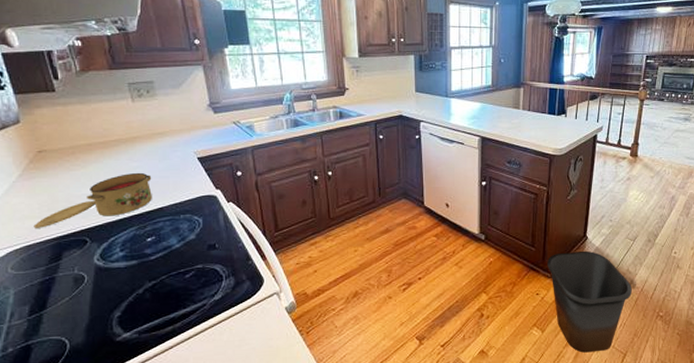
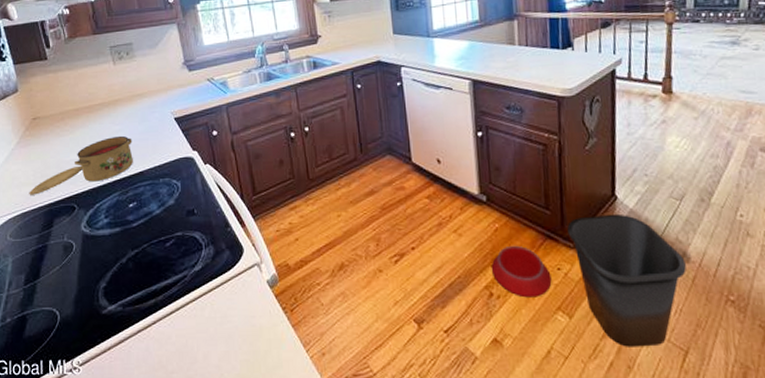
pet bowl: none [484,275,531,317] -> present [491,245,552,298]

